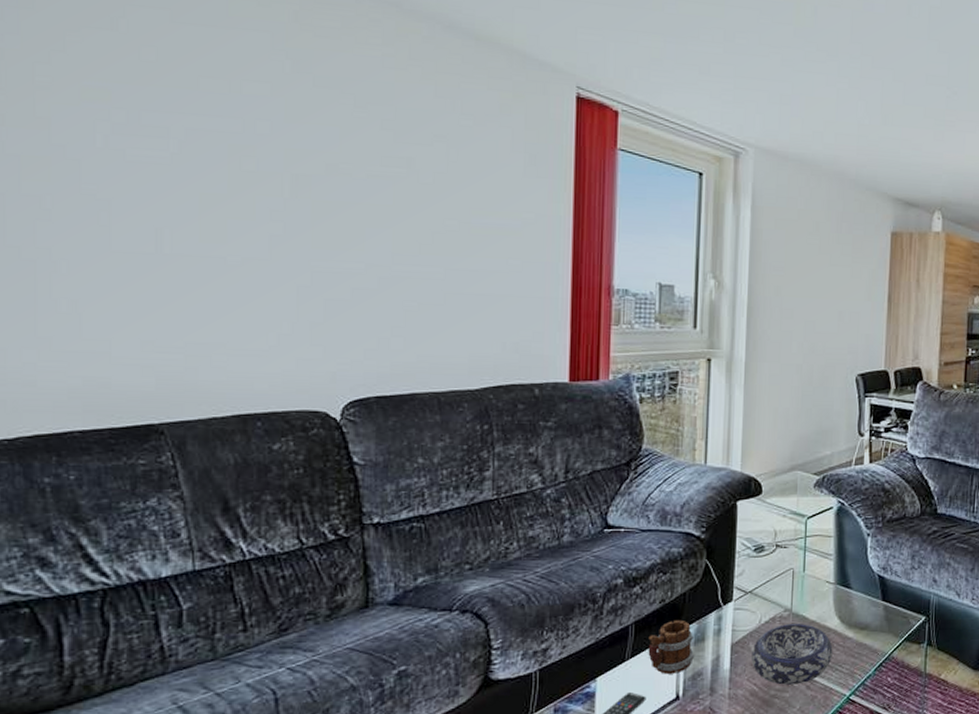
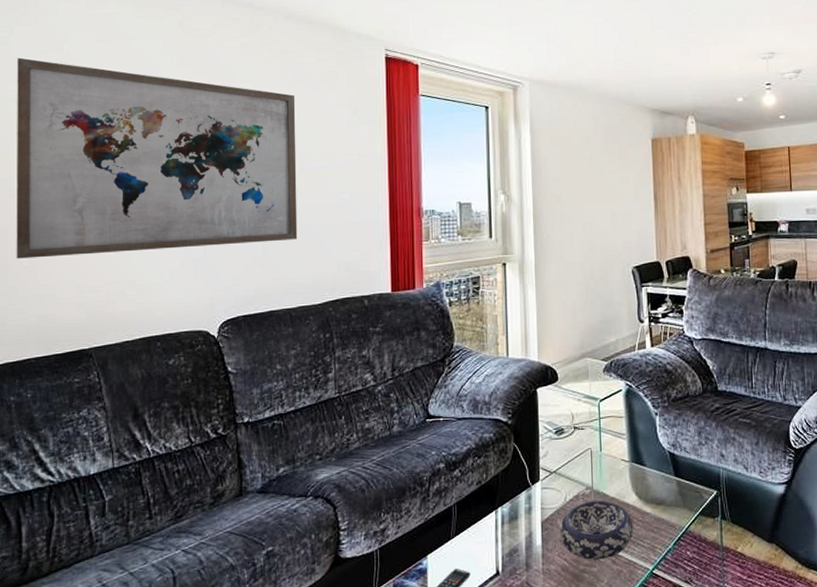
wall art: none [47,30,455,310] -> present [16,57,298,259]
mug: present [648,619,694,674] -> none [469,499,509,551]

